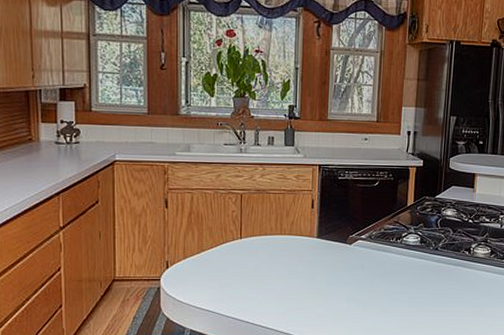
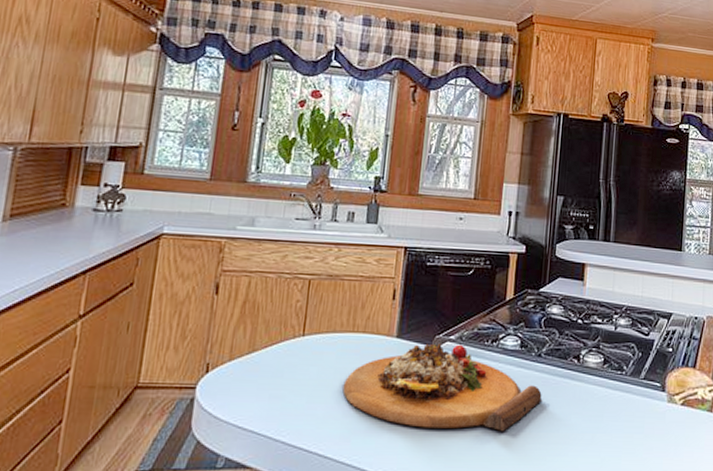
cutting board: none [276,242,440,307] -> present [342,343,543,431]

